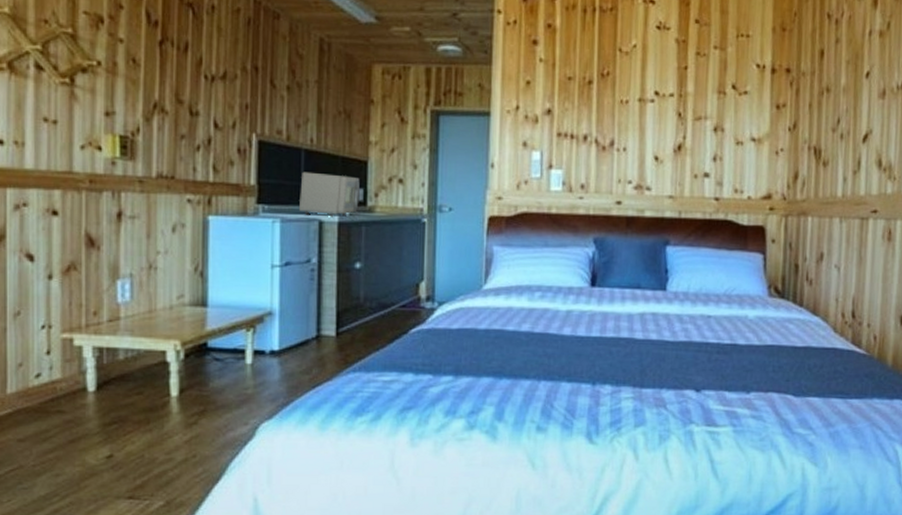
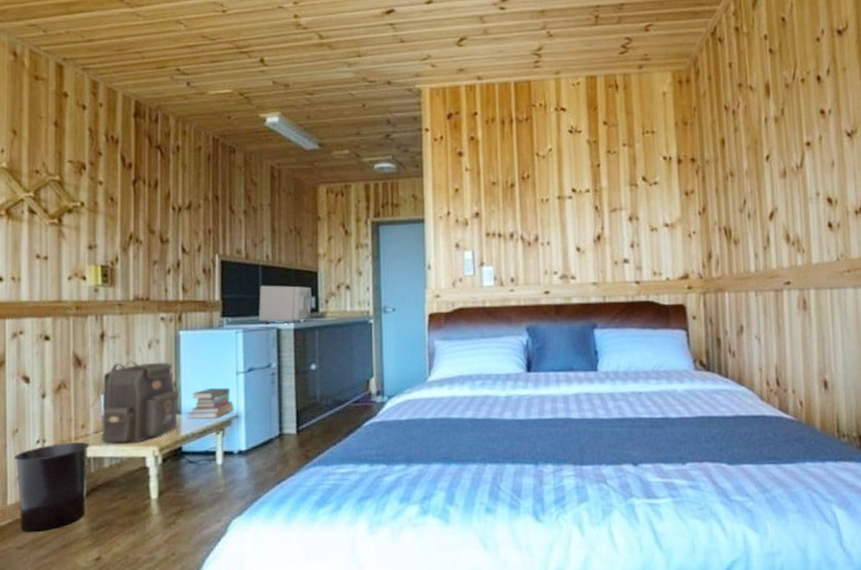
waste bin: none [16,330,102,424] -> present [15,442,90,532]
backpack: none [115,244,205,335] -> present [101,360,179,444]
books: none [215,280,267,314] -> present [188,387,233,419]

